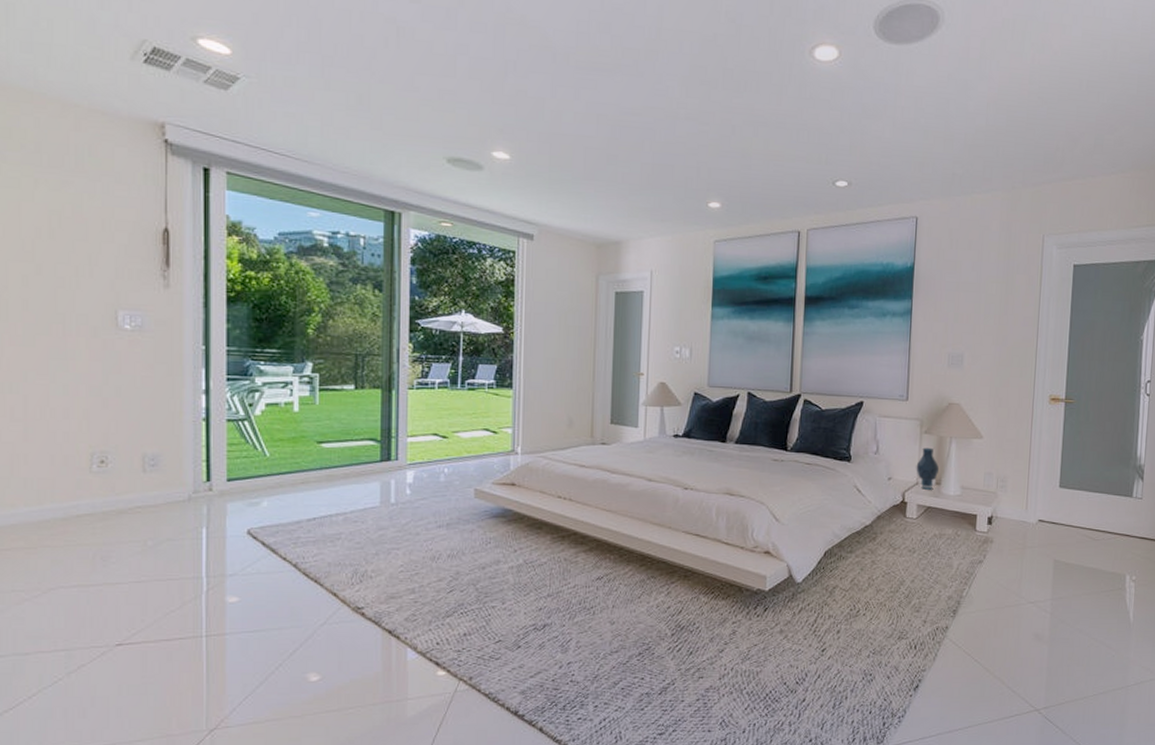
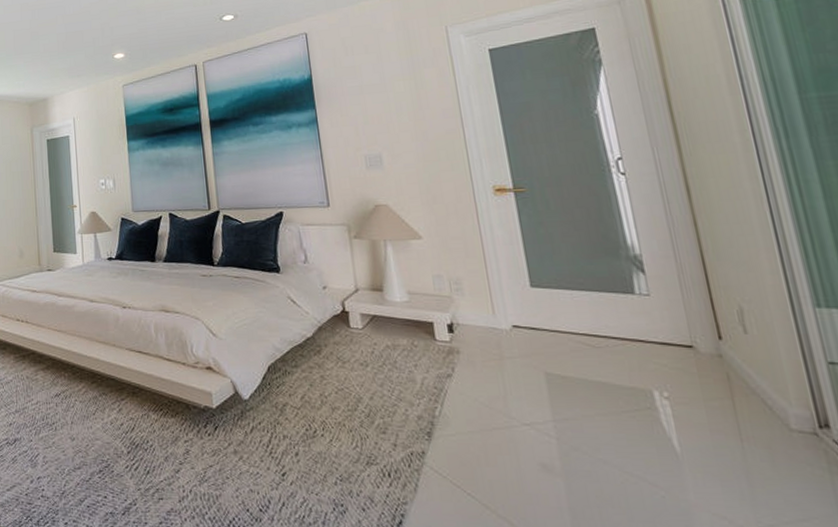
vase: present [916,447,939,490] -> none [351,252,378,297]

